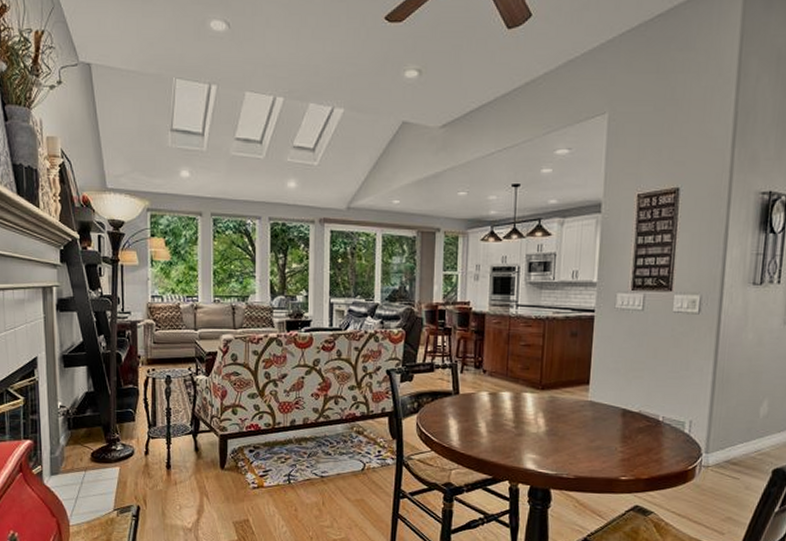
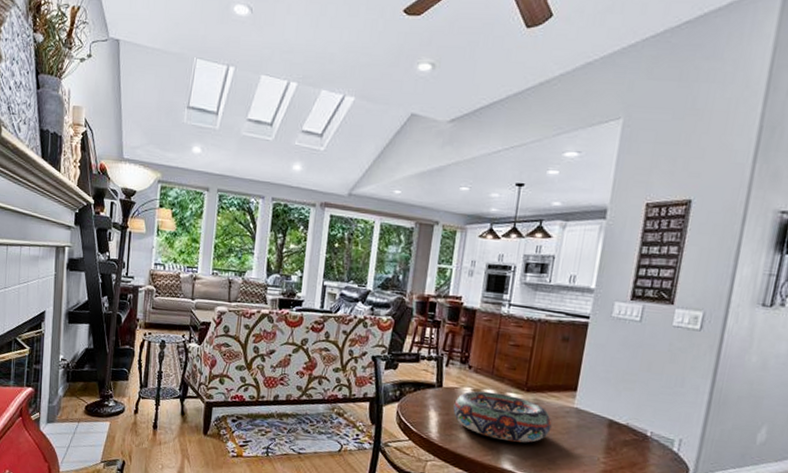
decorative bowl: none [472,394,569,441] -> present [453,391,552,443]

